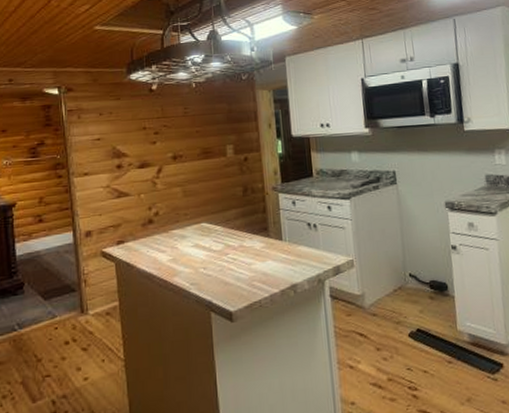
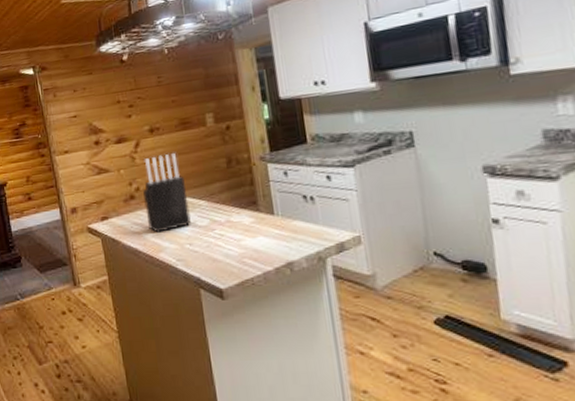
knife block: none [161,179,207,257] -> present [143,152,192,233]

